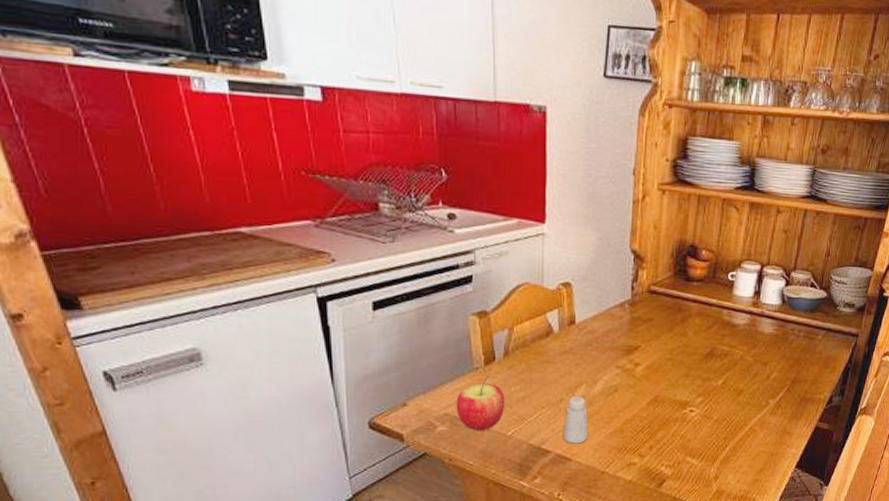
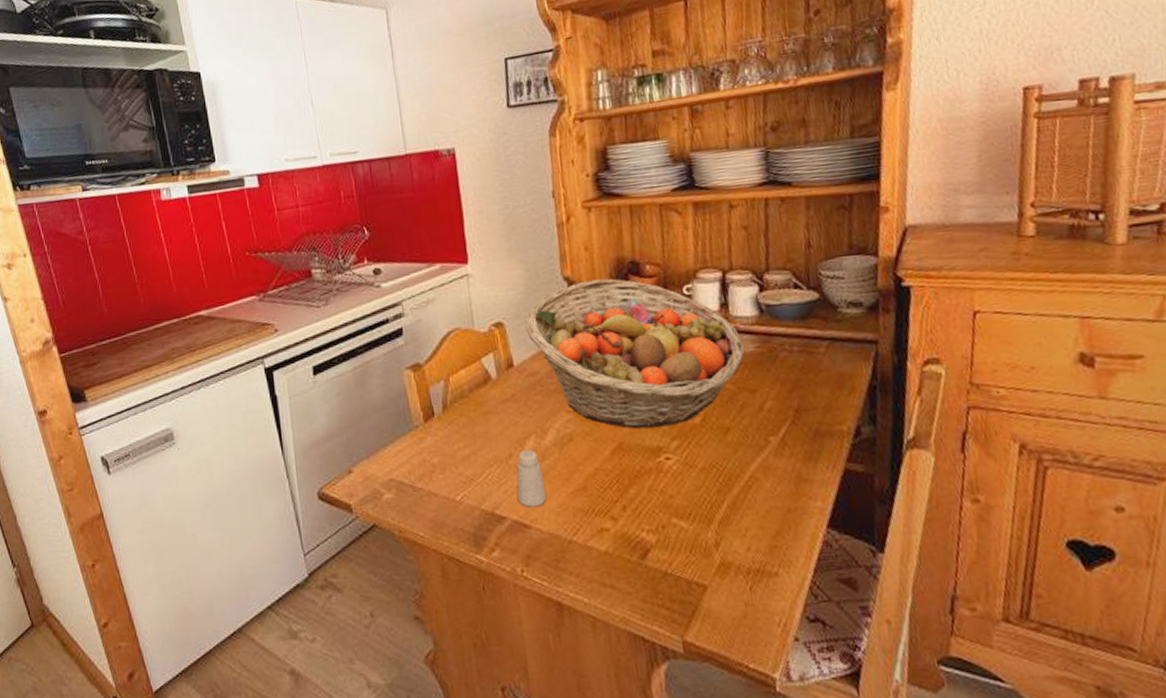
apple: present [456,376,505,430] -> none [399,433,450,496]
fruit basket: none [591,256,766,386] -> present [525,278,746,429]

